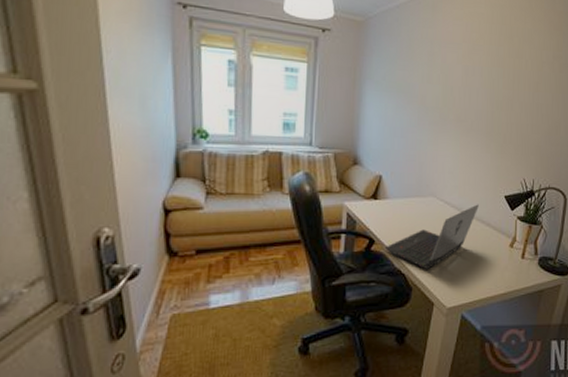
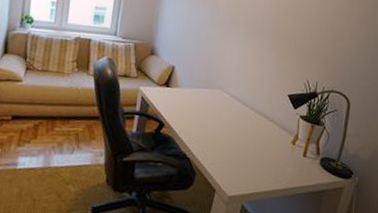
laptop computer: present [386,204,479,269] -> none [173,100,263,156]

